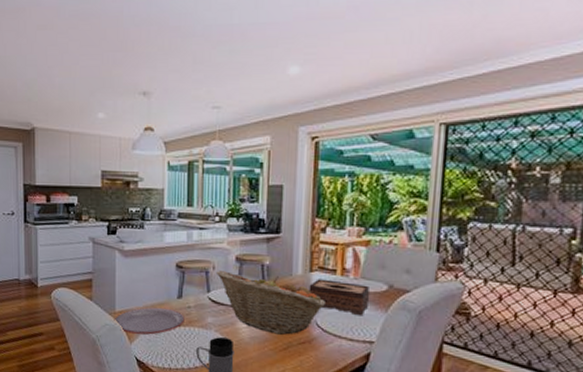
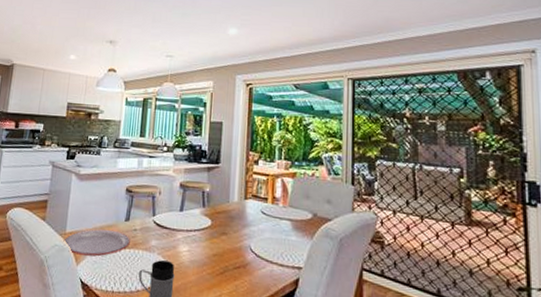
fruit basket: present [215,271,325,335] -> none [161,196,258,259]
tissue box: present [309,279,371,316] -> none [243,206,298,243]

